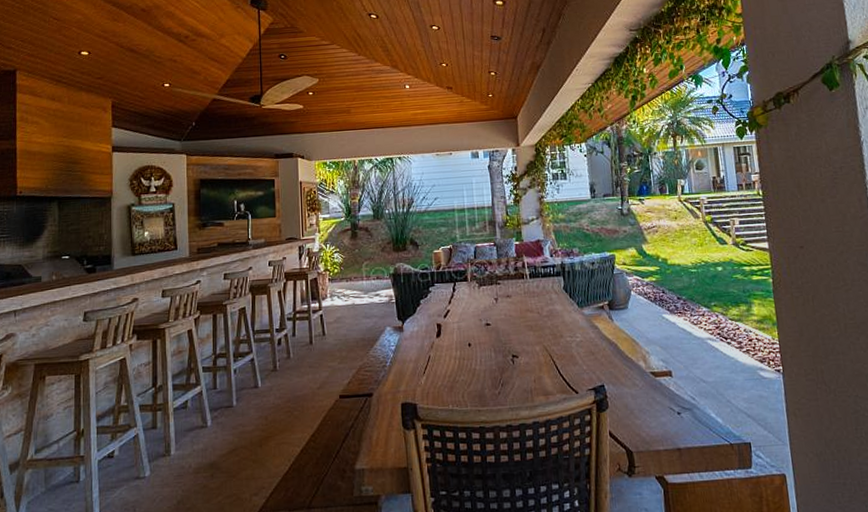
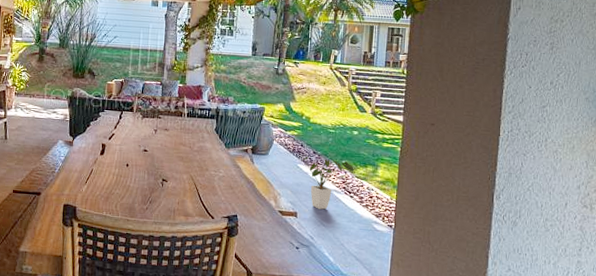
house plant: none [664,303,726,364] -> present [300,156,354,210]

